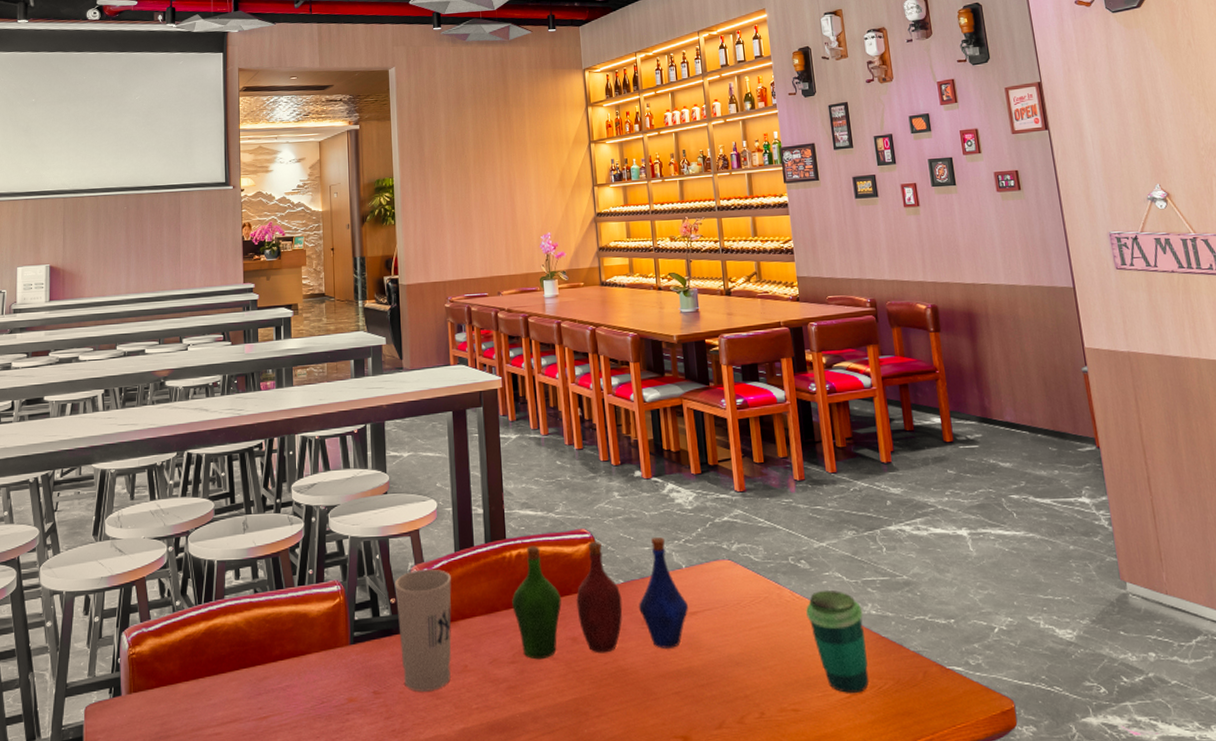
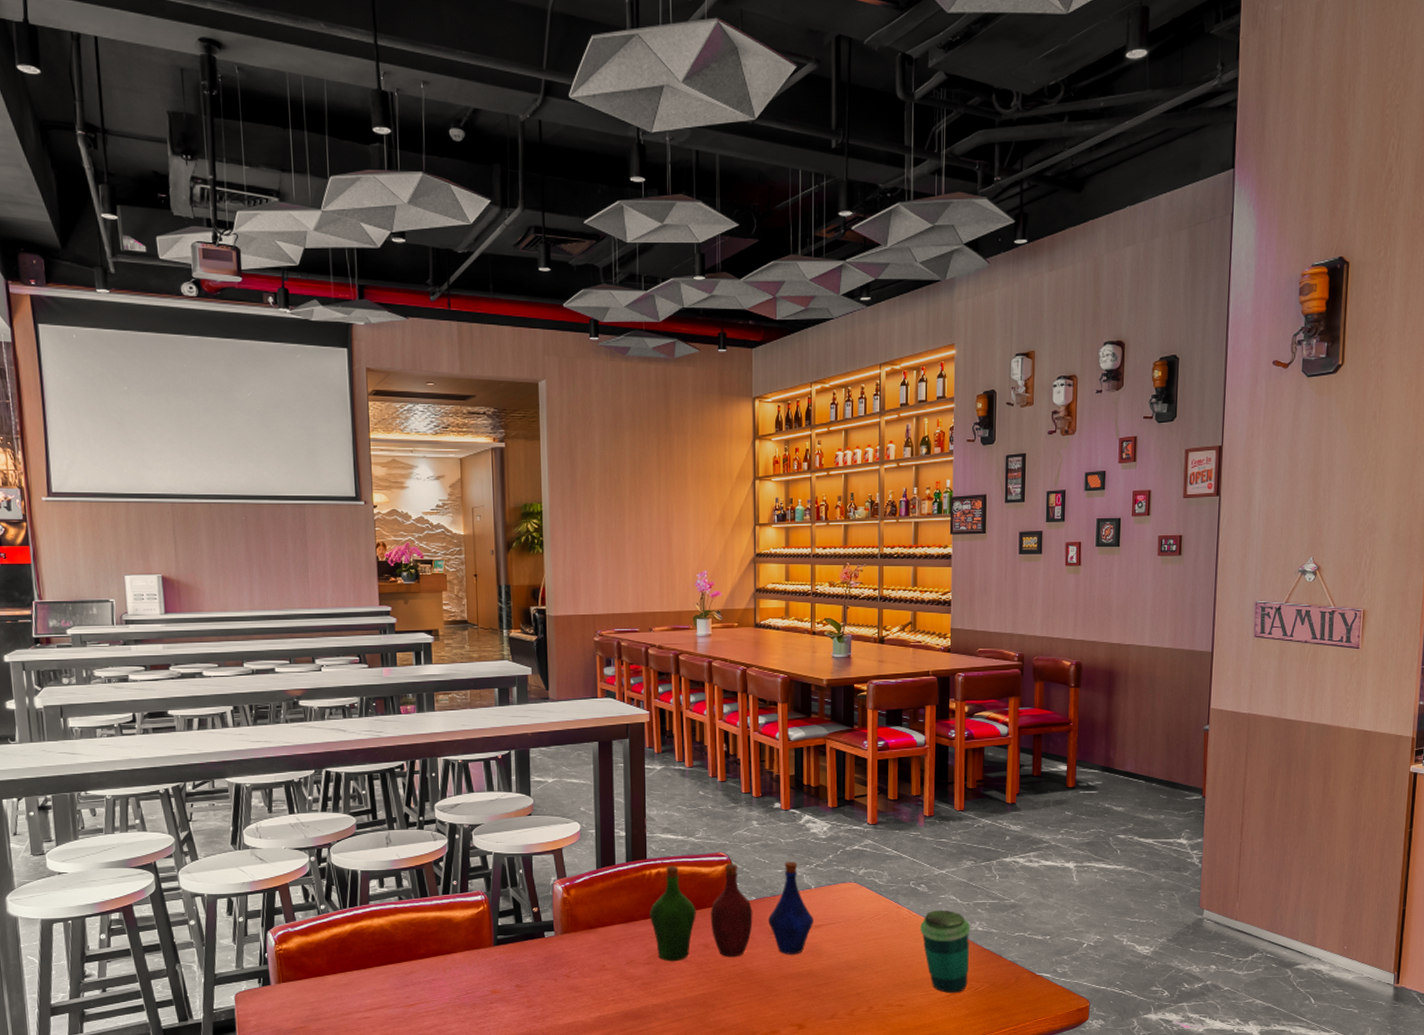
cup: present [394,568,452,692] -> none [537,883,592,986]

